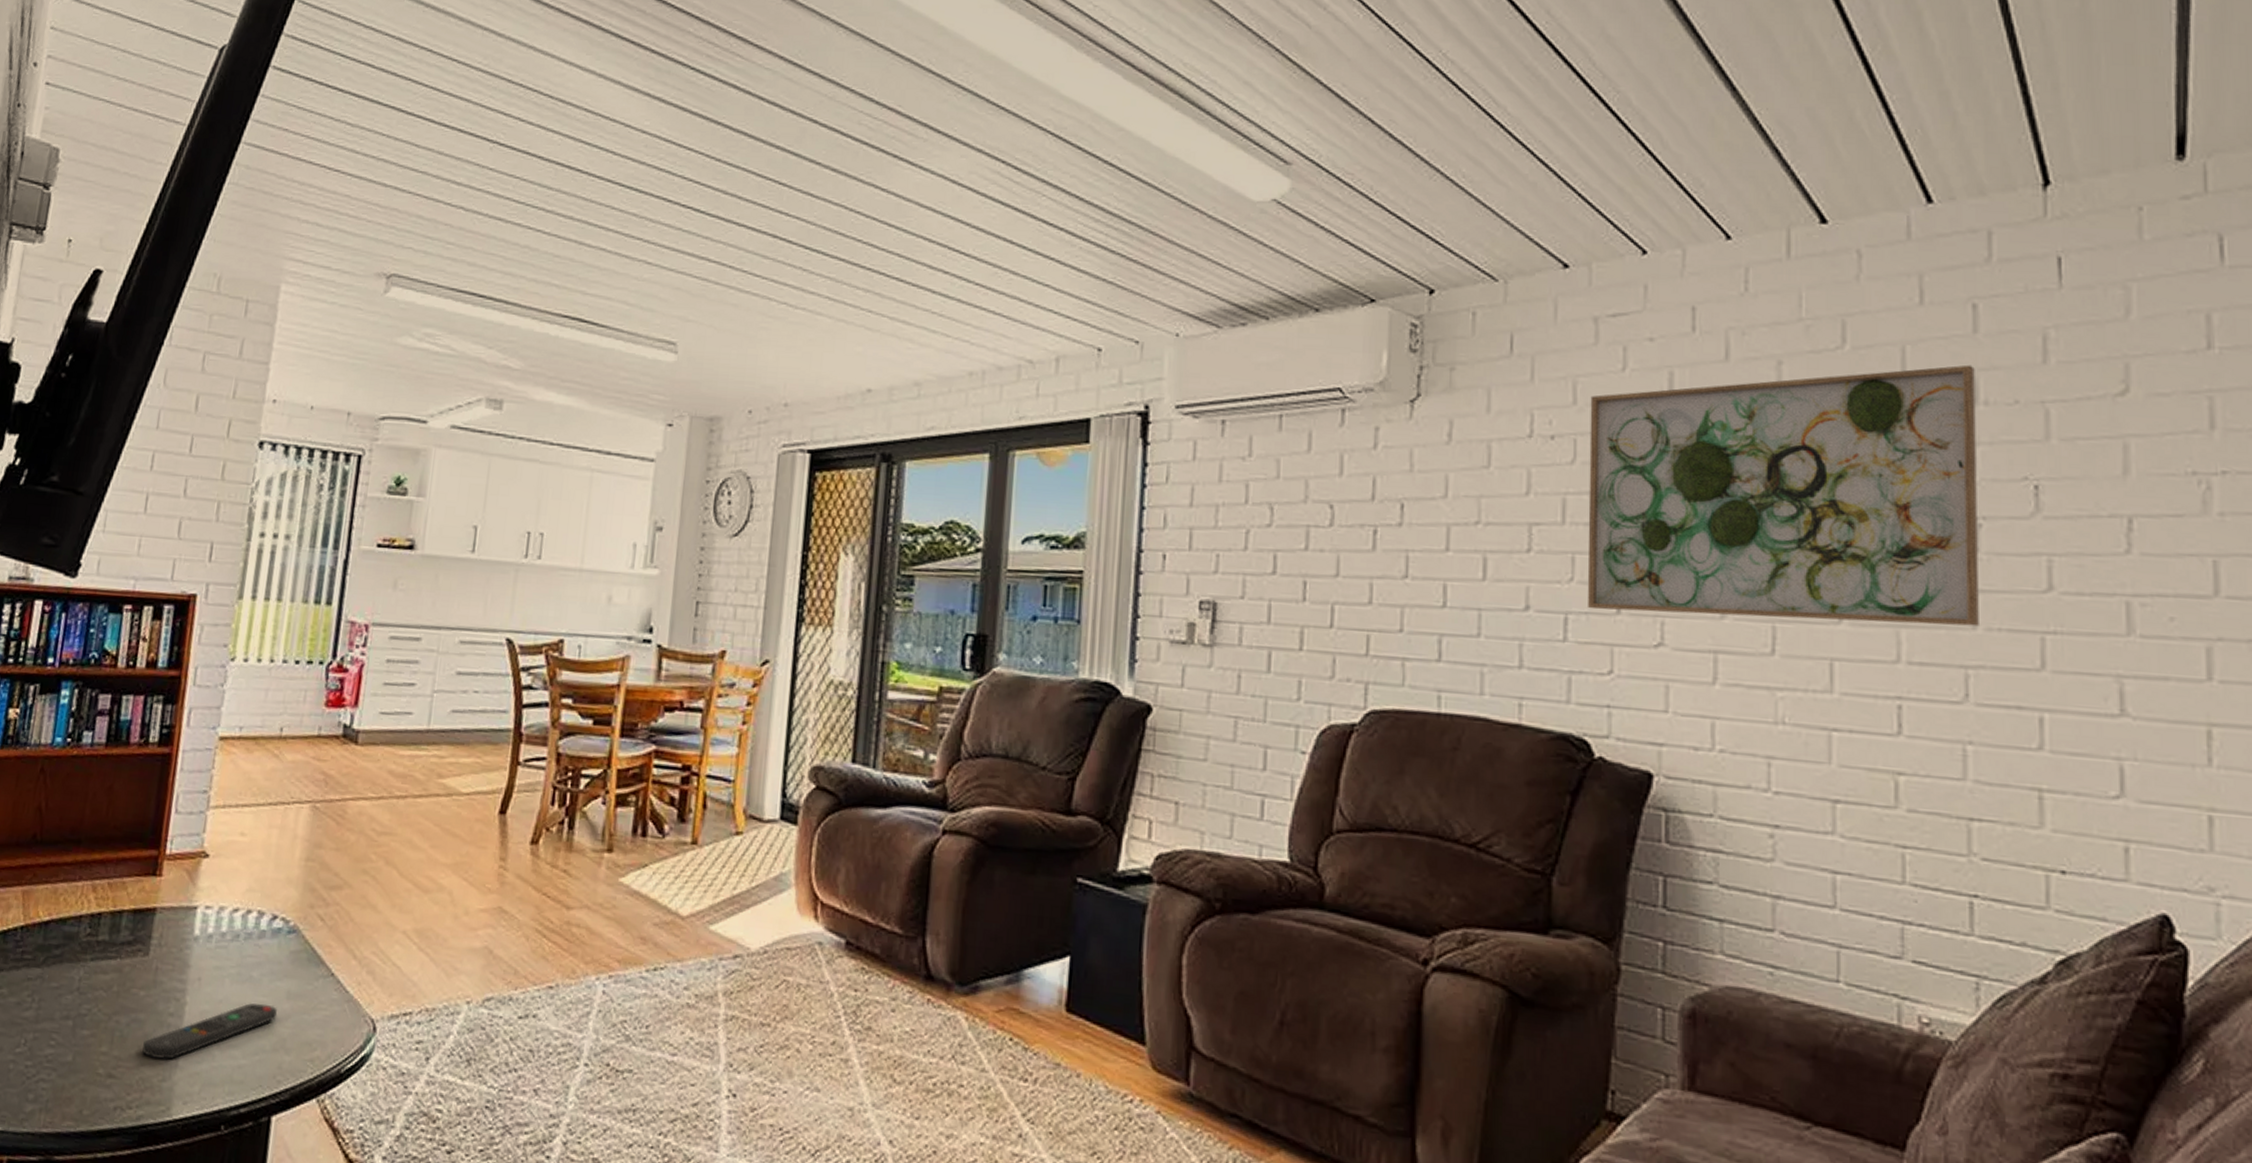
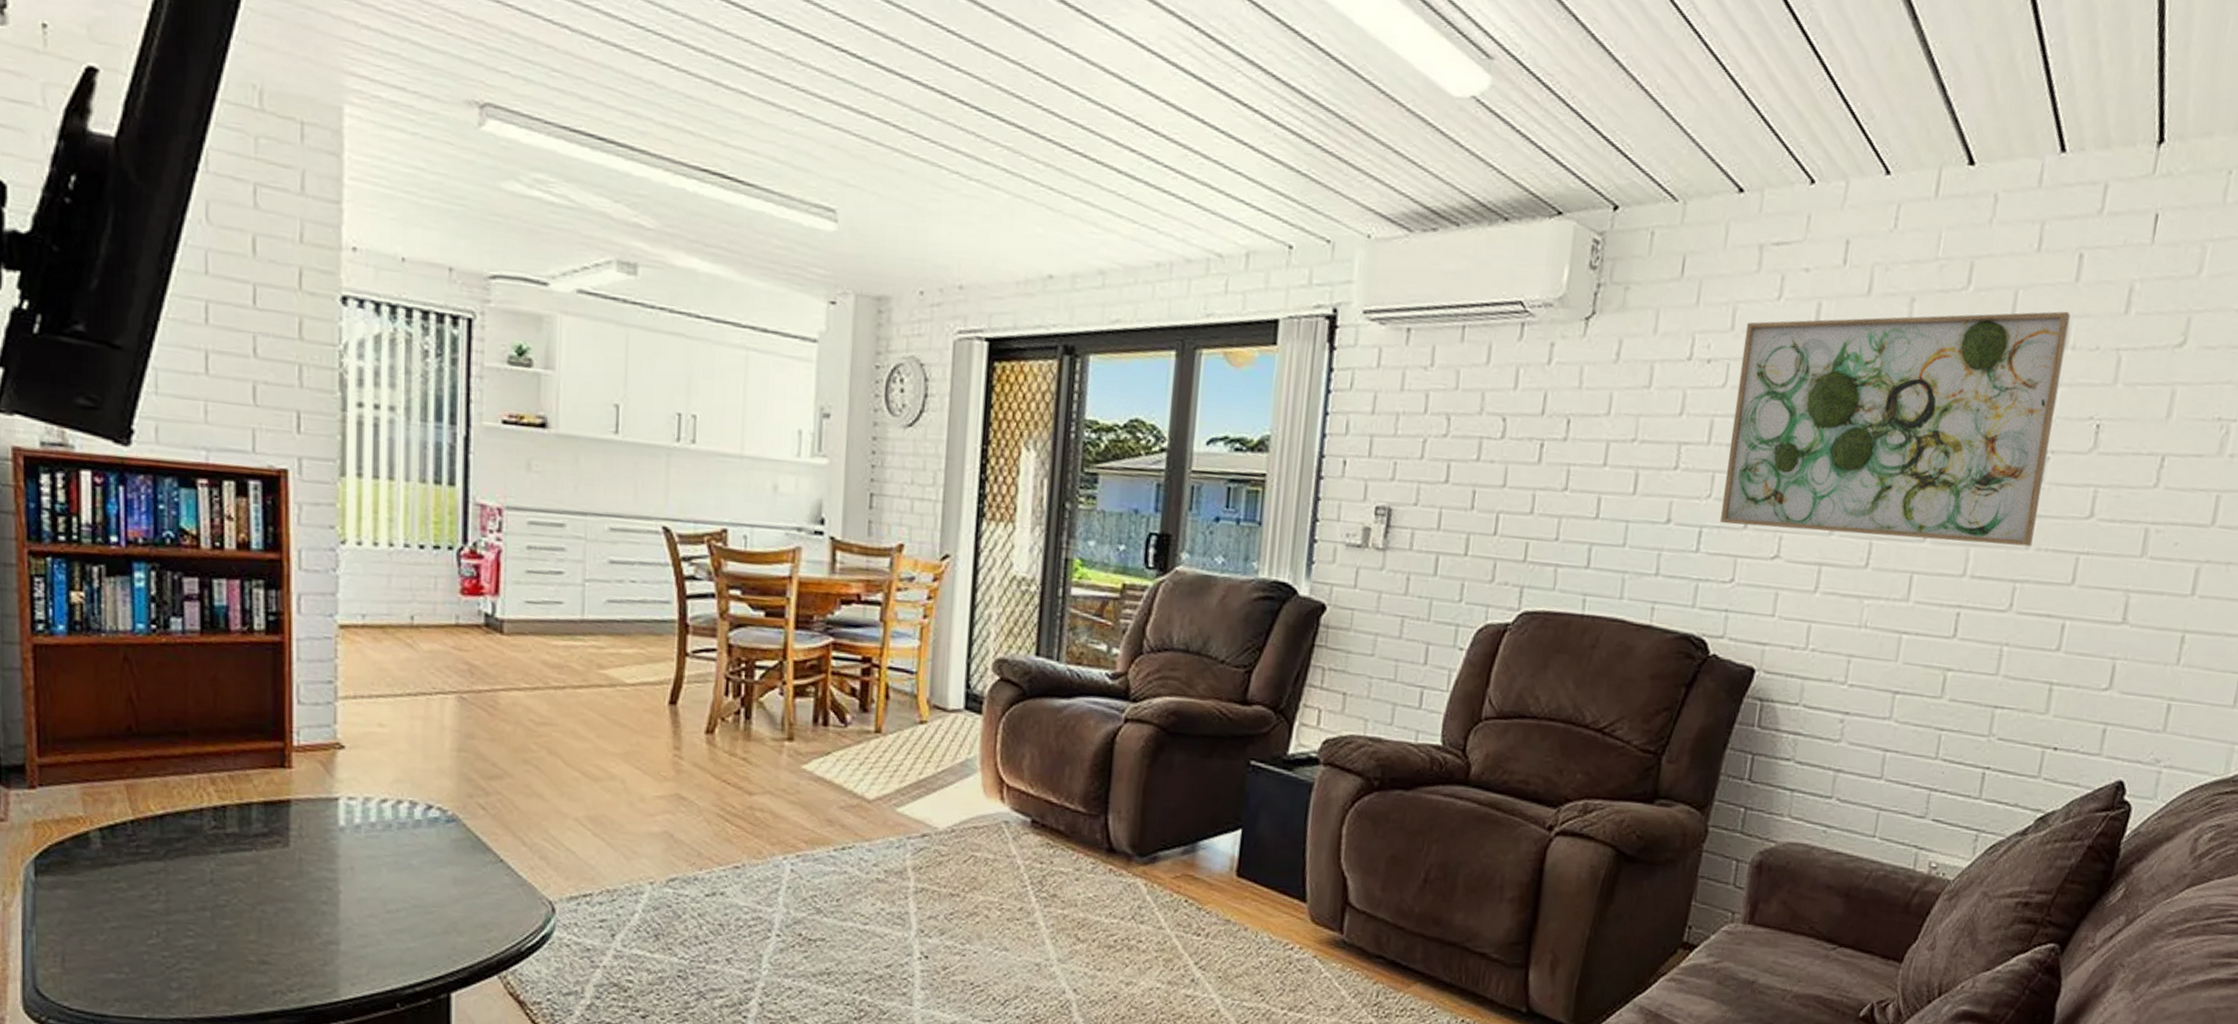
remote control: present [142,1003,277,1060] -> none [297,889,444,946]

